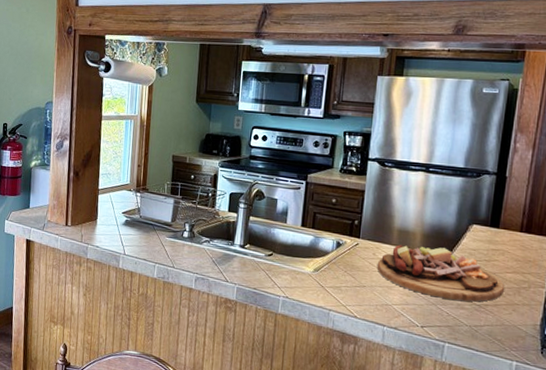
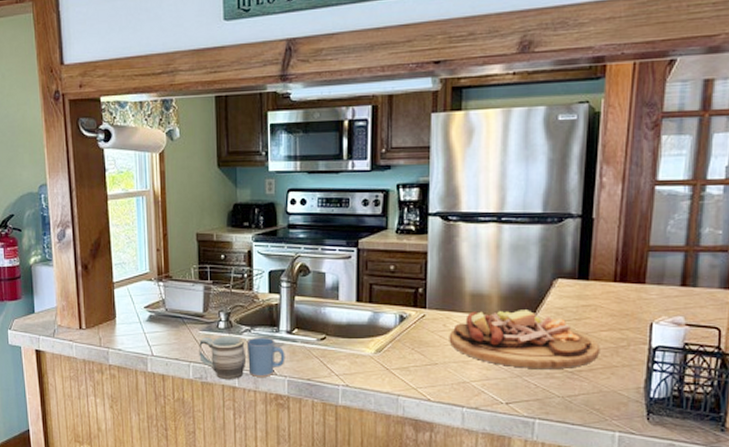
mug: none [164,243,204,282] -> present [199,335,247,379]
mug: none [204,247,237,283] -> present [246,337,285,377]

